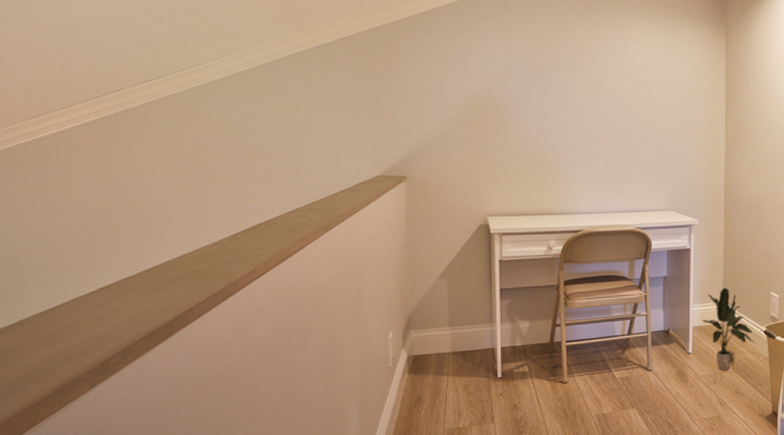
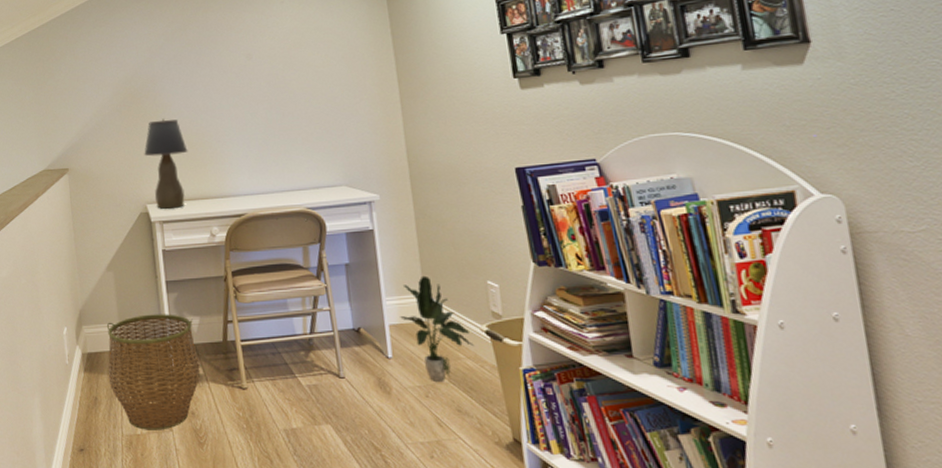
basket: none [434,318,526,423] -> present [106,314,200,430]
table lamp: none [489,135,534,222] -> present [144,118,188,209]

